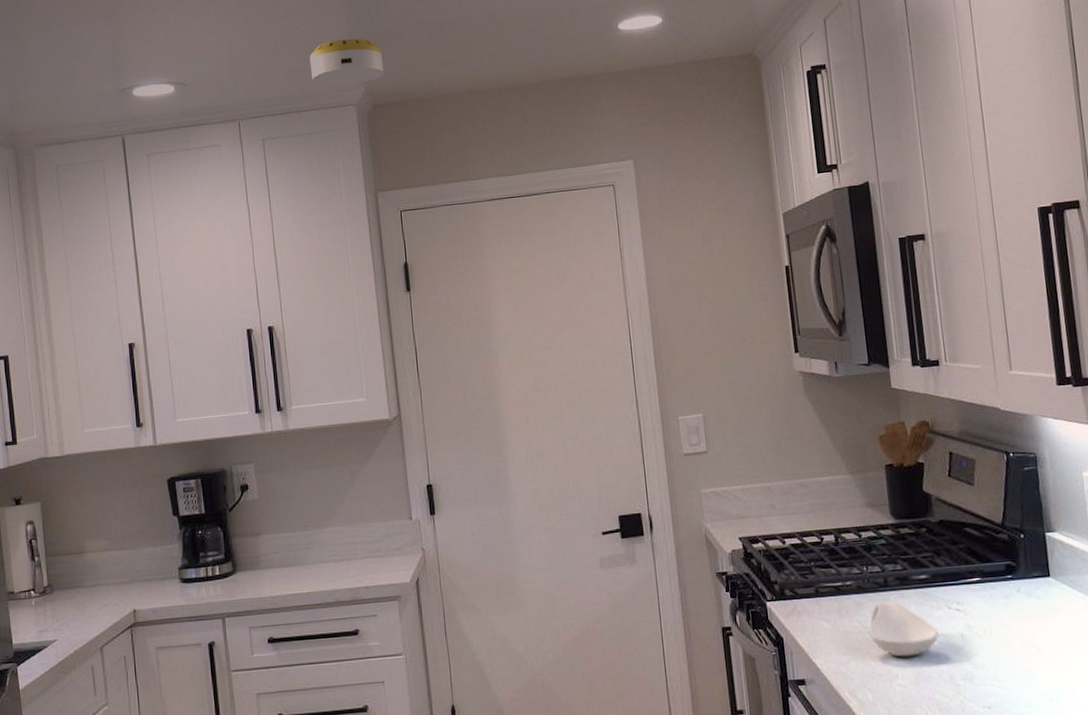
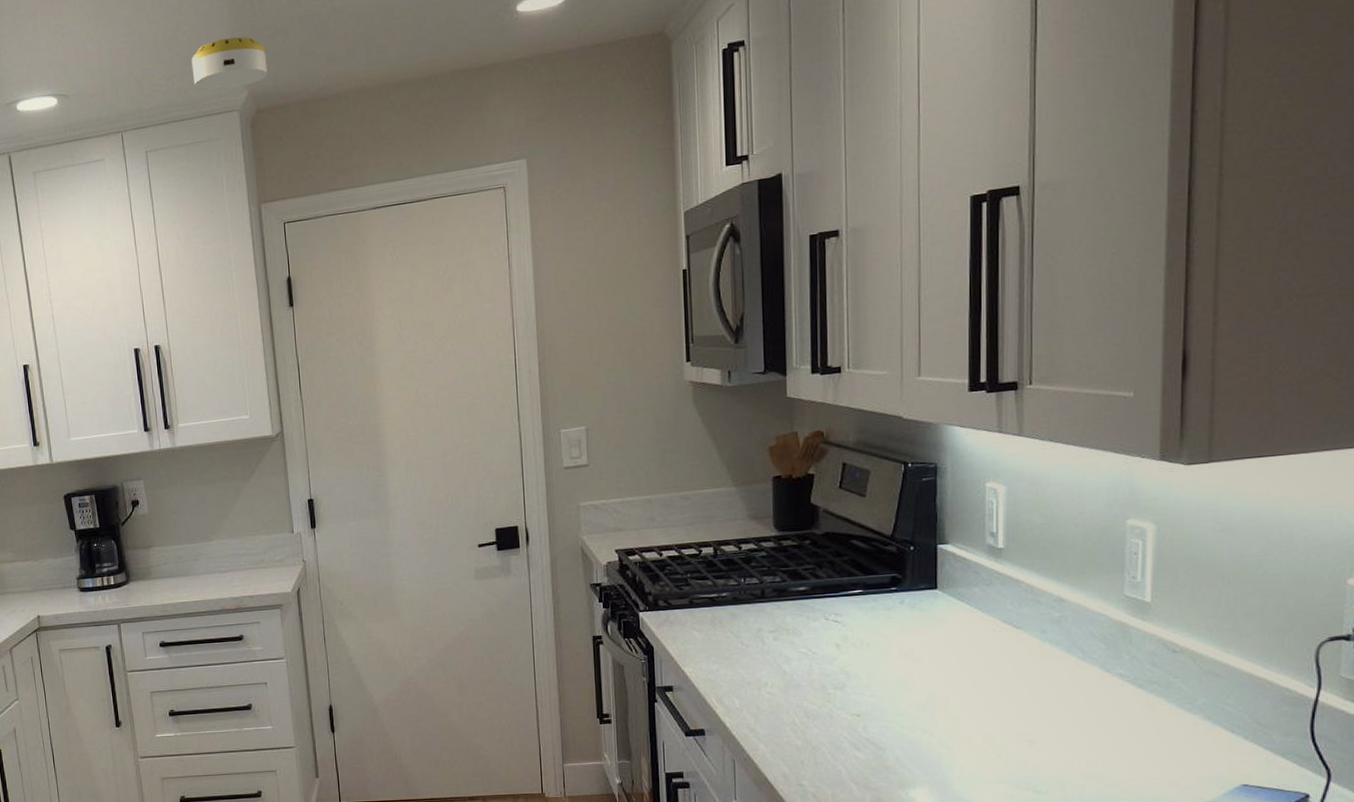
spoon rest: present [869,601,939,657] -> none [742,612,813,666]

